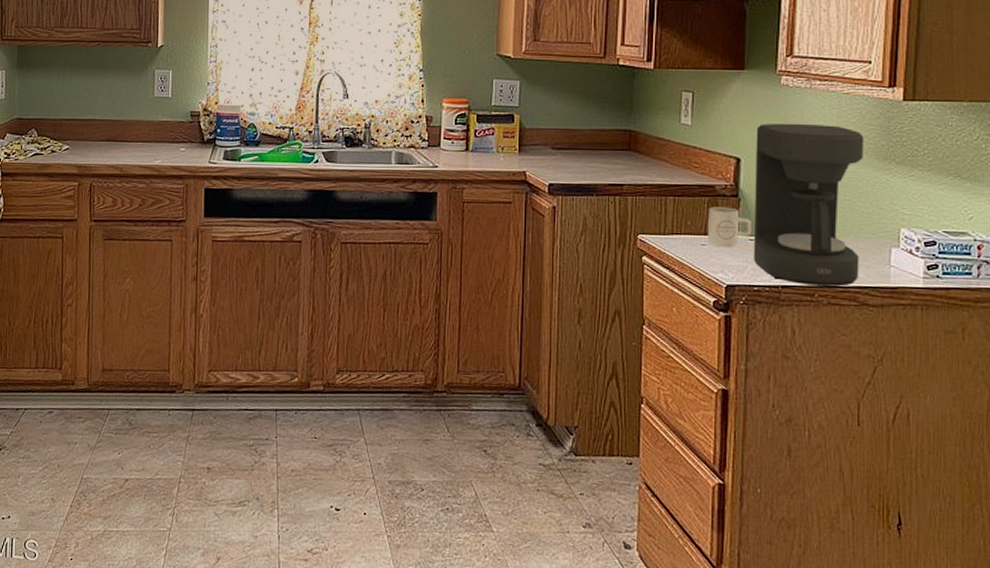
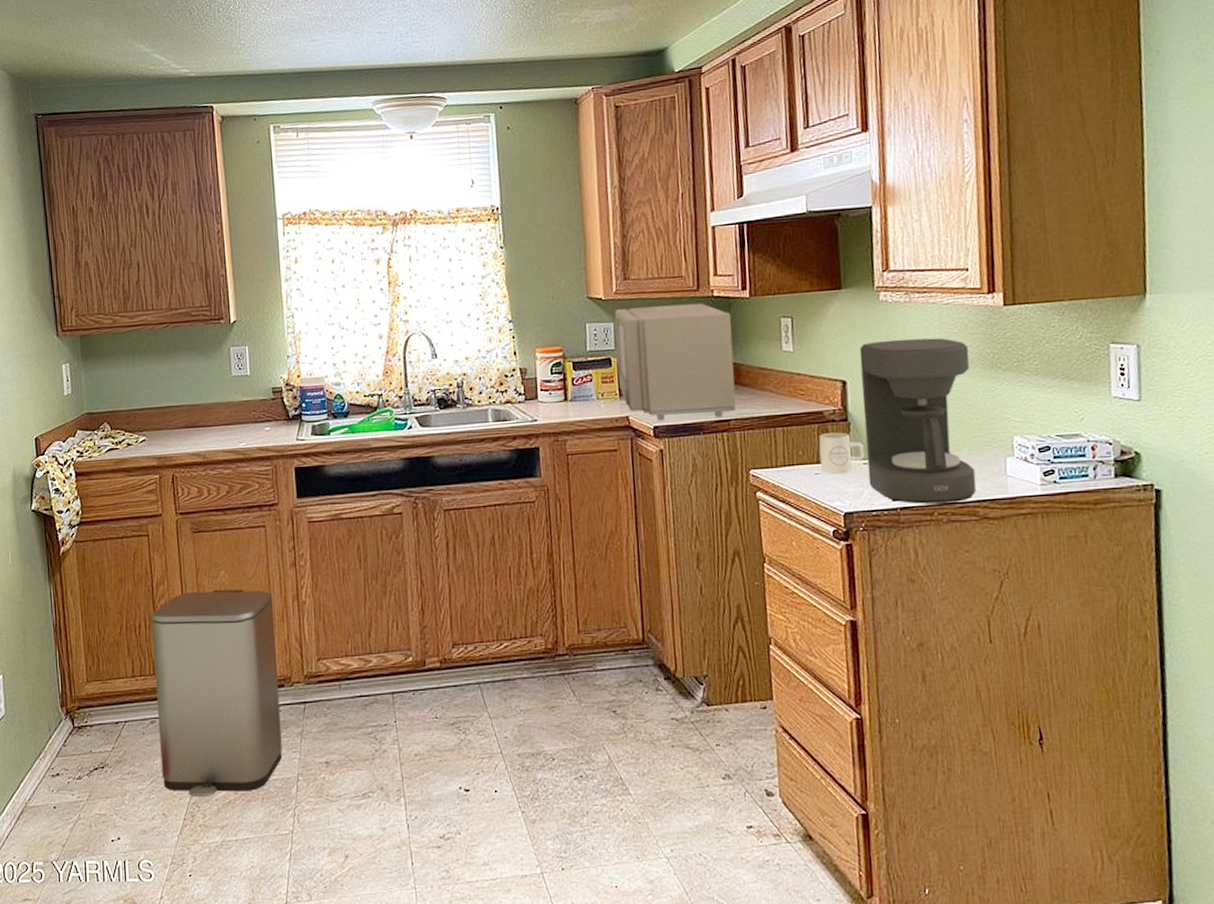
pedal bin: none [54,294,173,488] -> present [151,589,282,798]
microwave: none [520,69,634,181] -> present [614,303,736,421]

